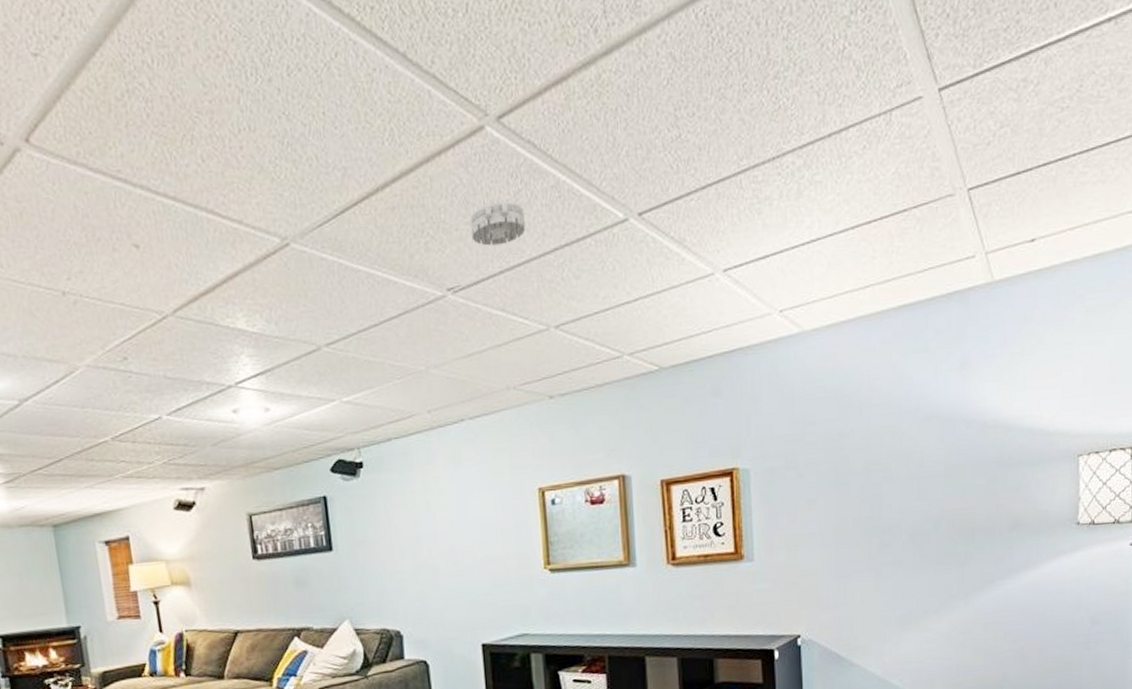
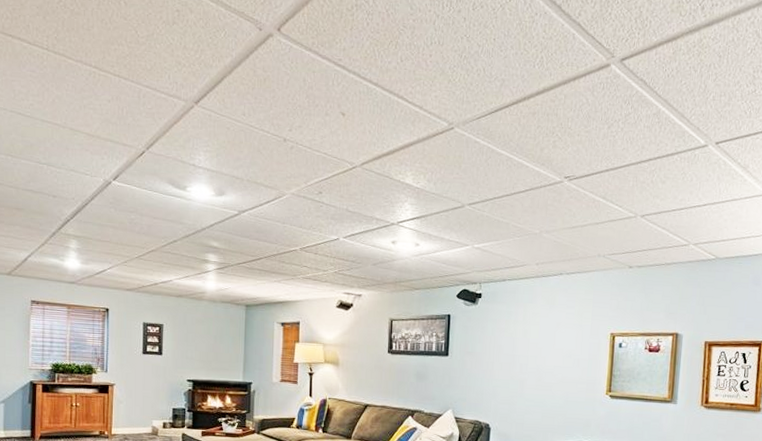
smoke detector: present [470,200,525,246] -> none [588,119,631,151]

